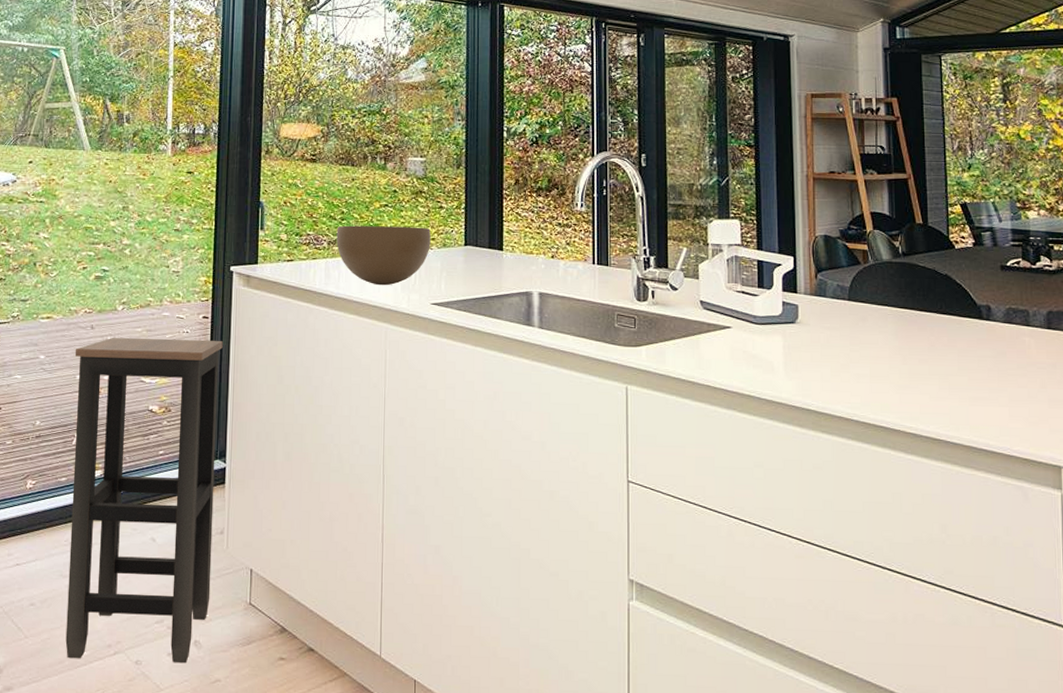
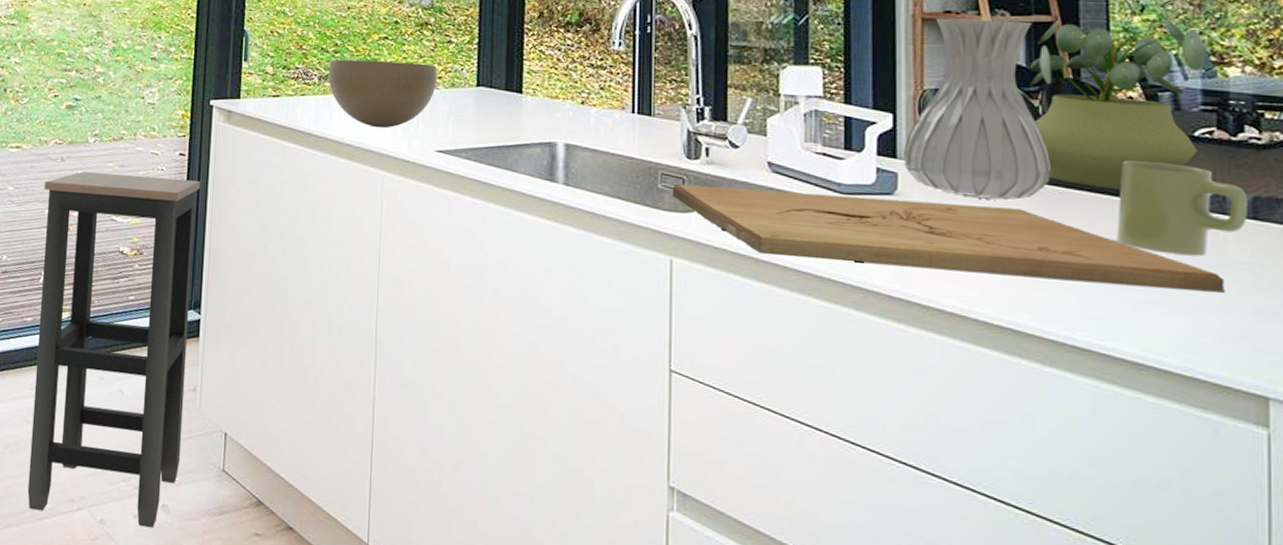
cutting board: none [626,322,1031,387] -> present [672,183,1226,293]
vase: none [802,177,909,323] -> present [904,18,1052,200]
potted plant: none [891,175,1014,311] -> present [1029,19,1206,191]
cup: none [955,287,1045,360] -> present [1117,160,1249,257]

